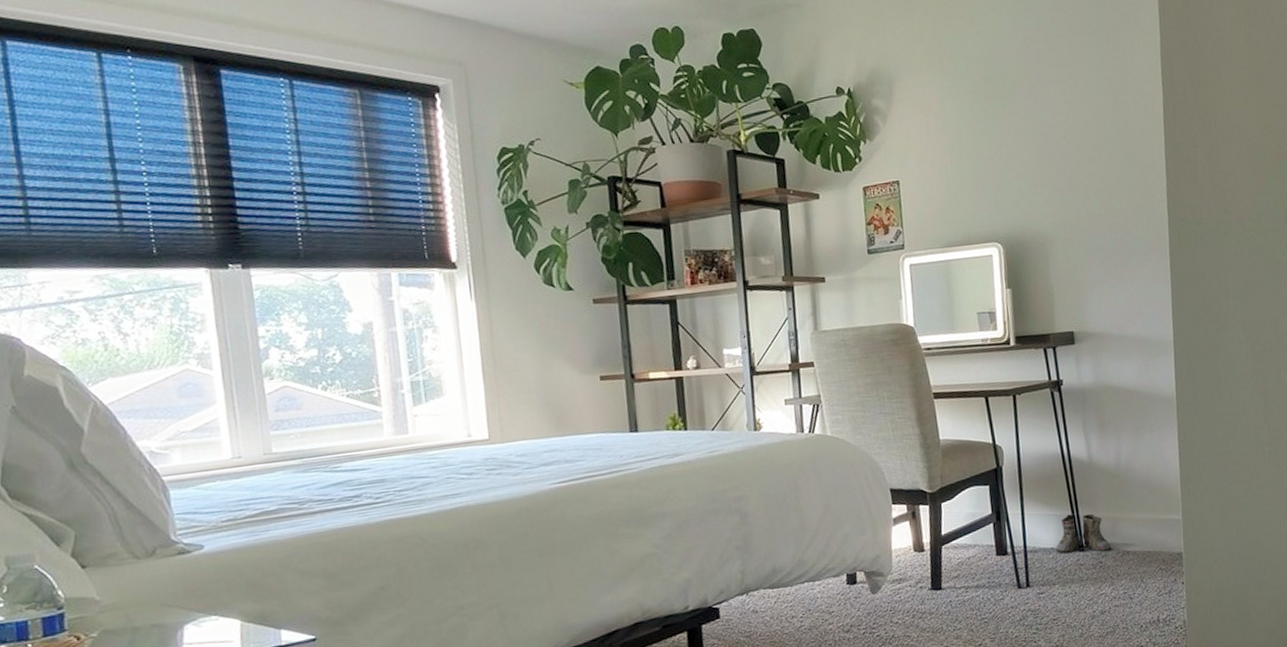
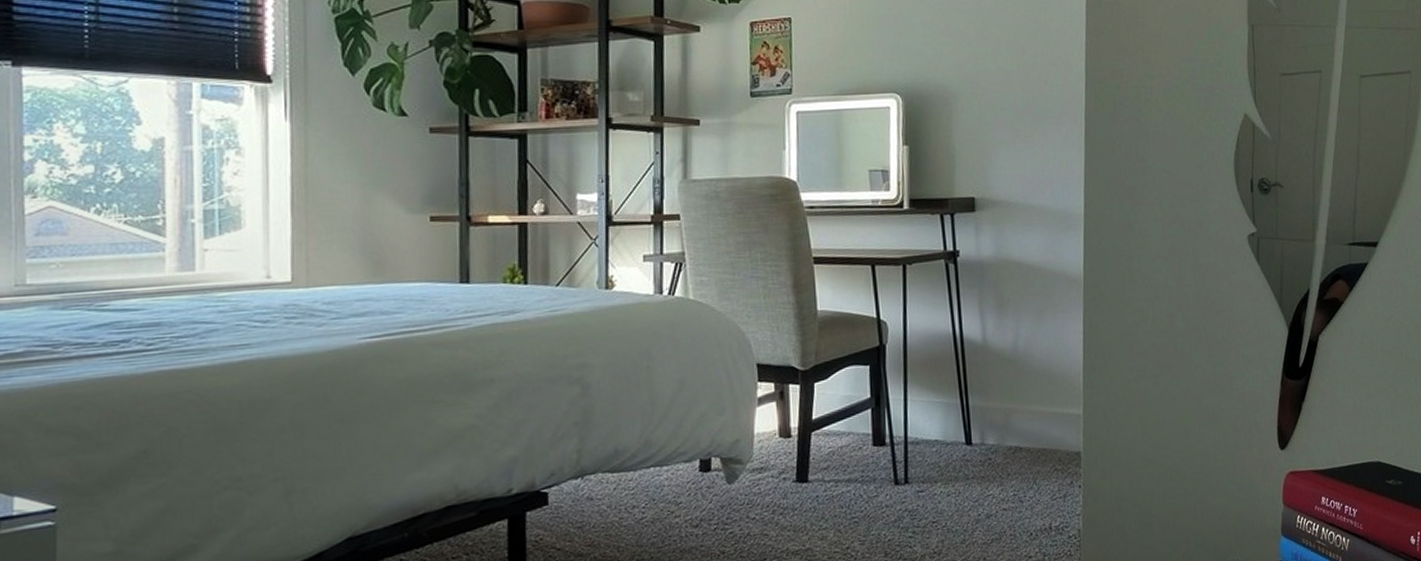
boots: present [1055,513,1112,555] -> none [940,402,1003,449]

